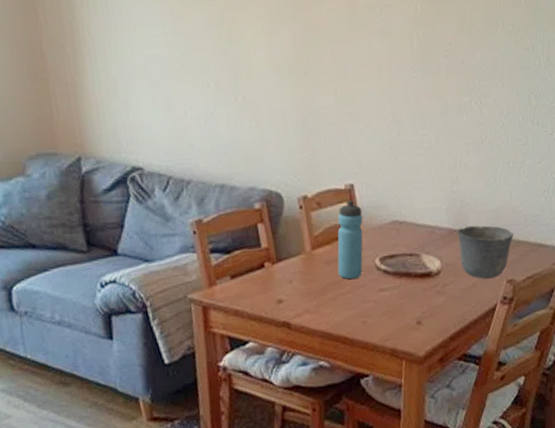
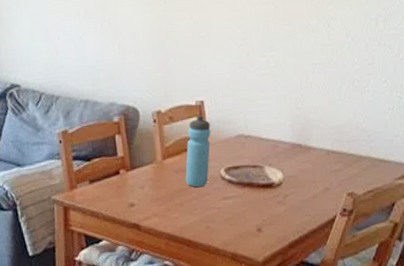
cup: present [456,225,514,279] -> none [299,140,357,191]

